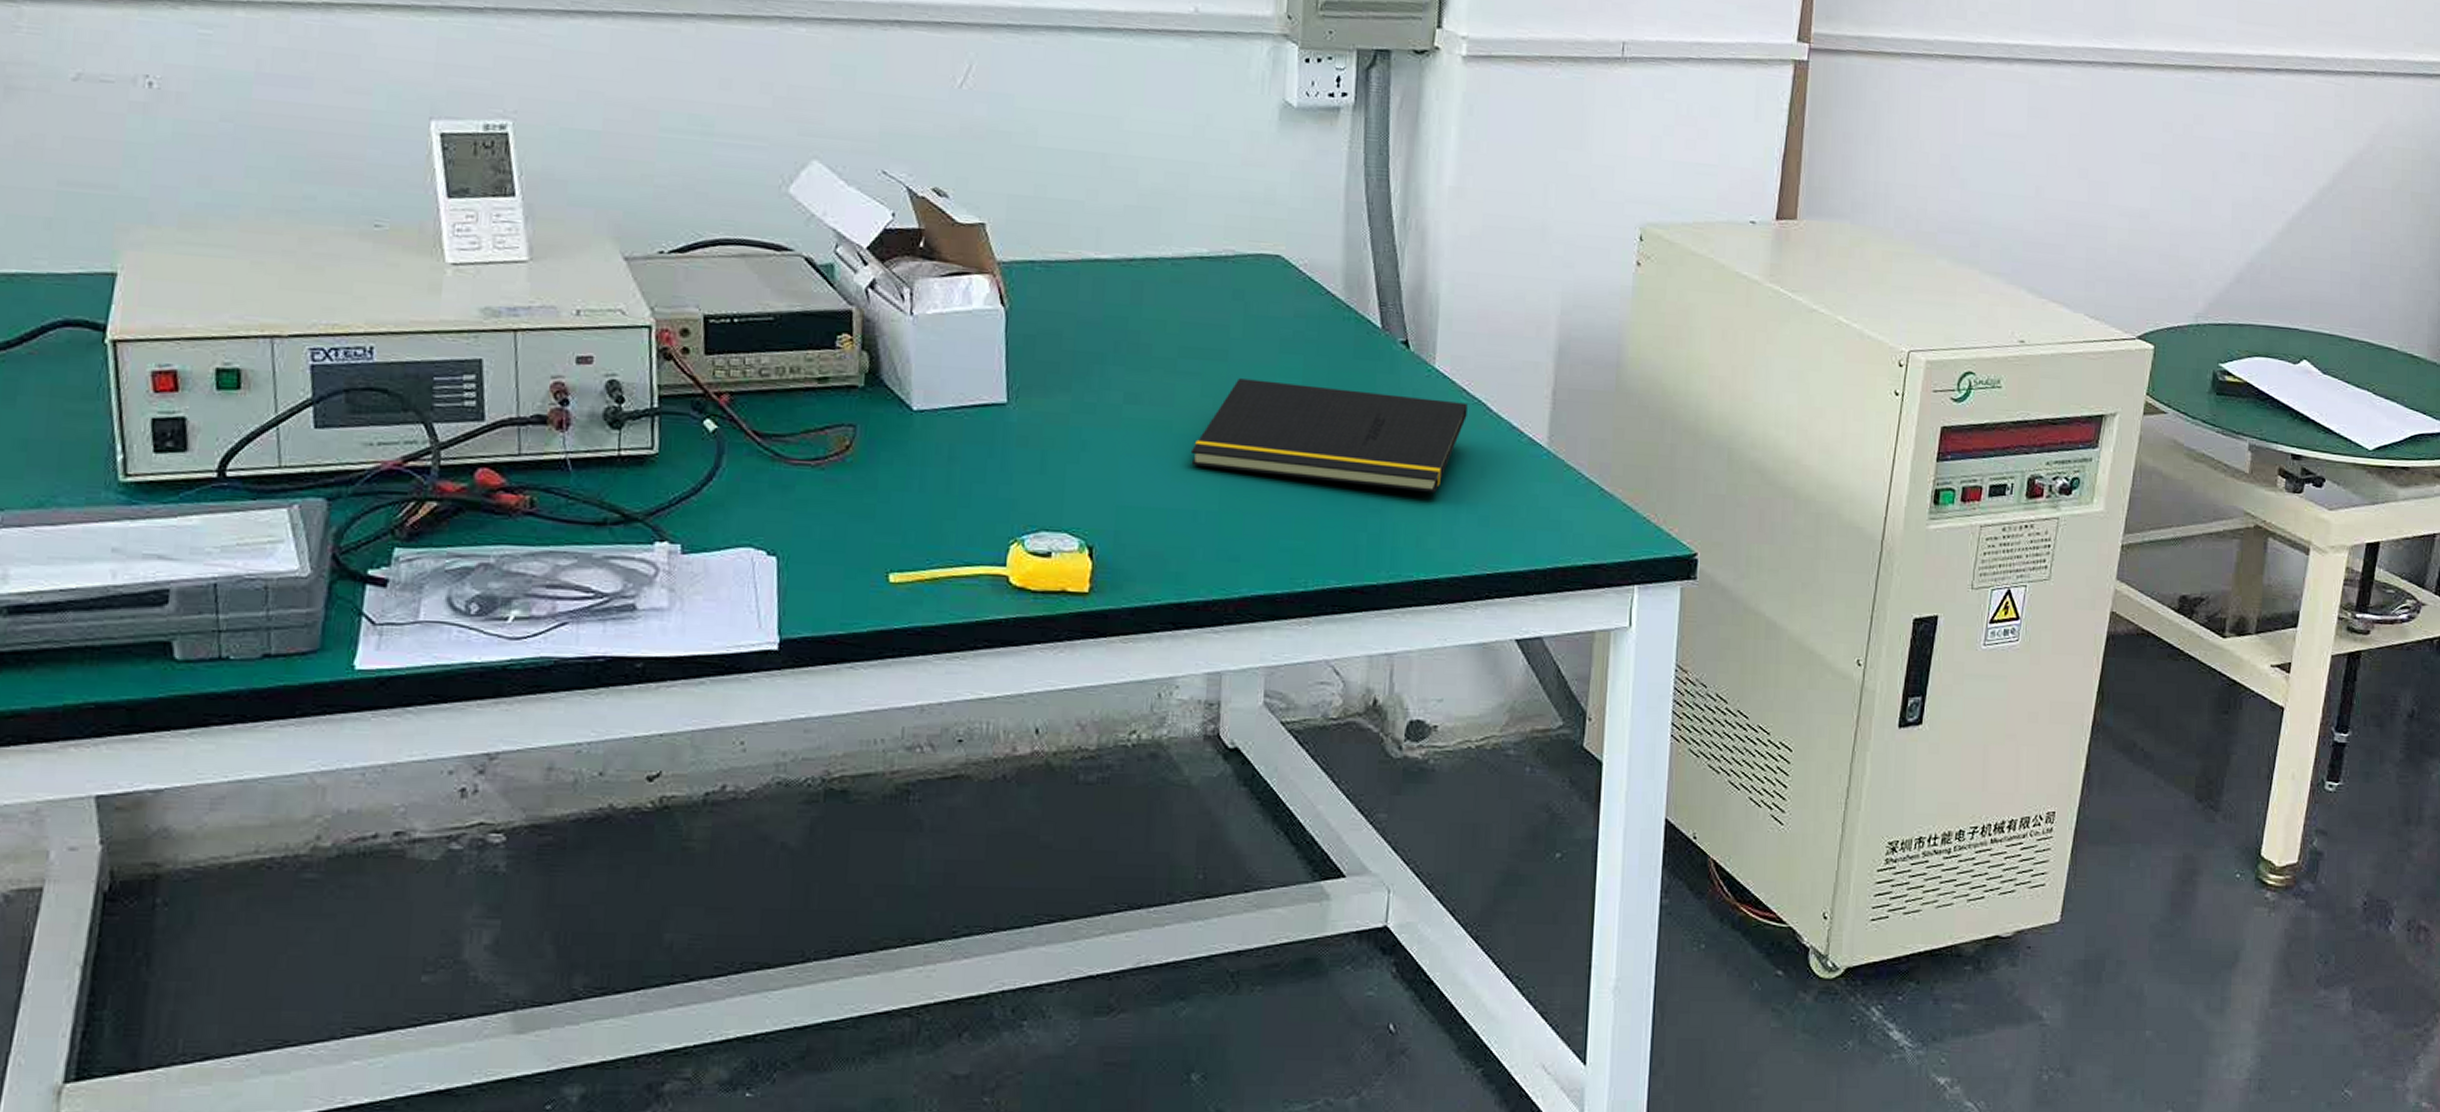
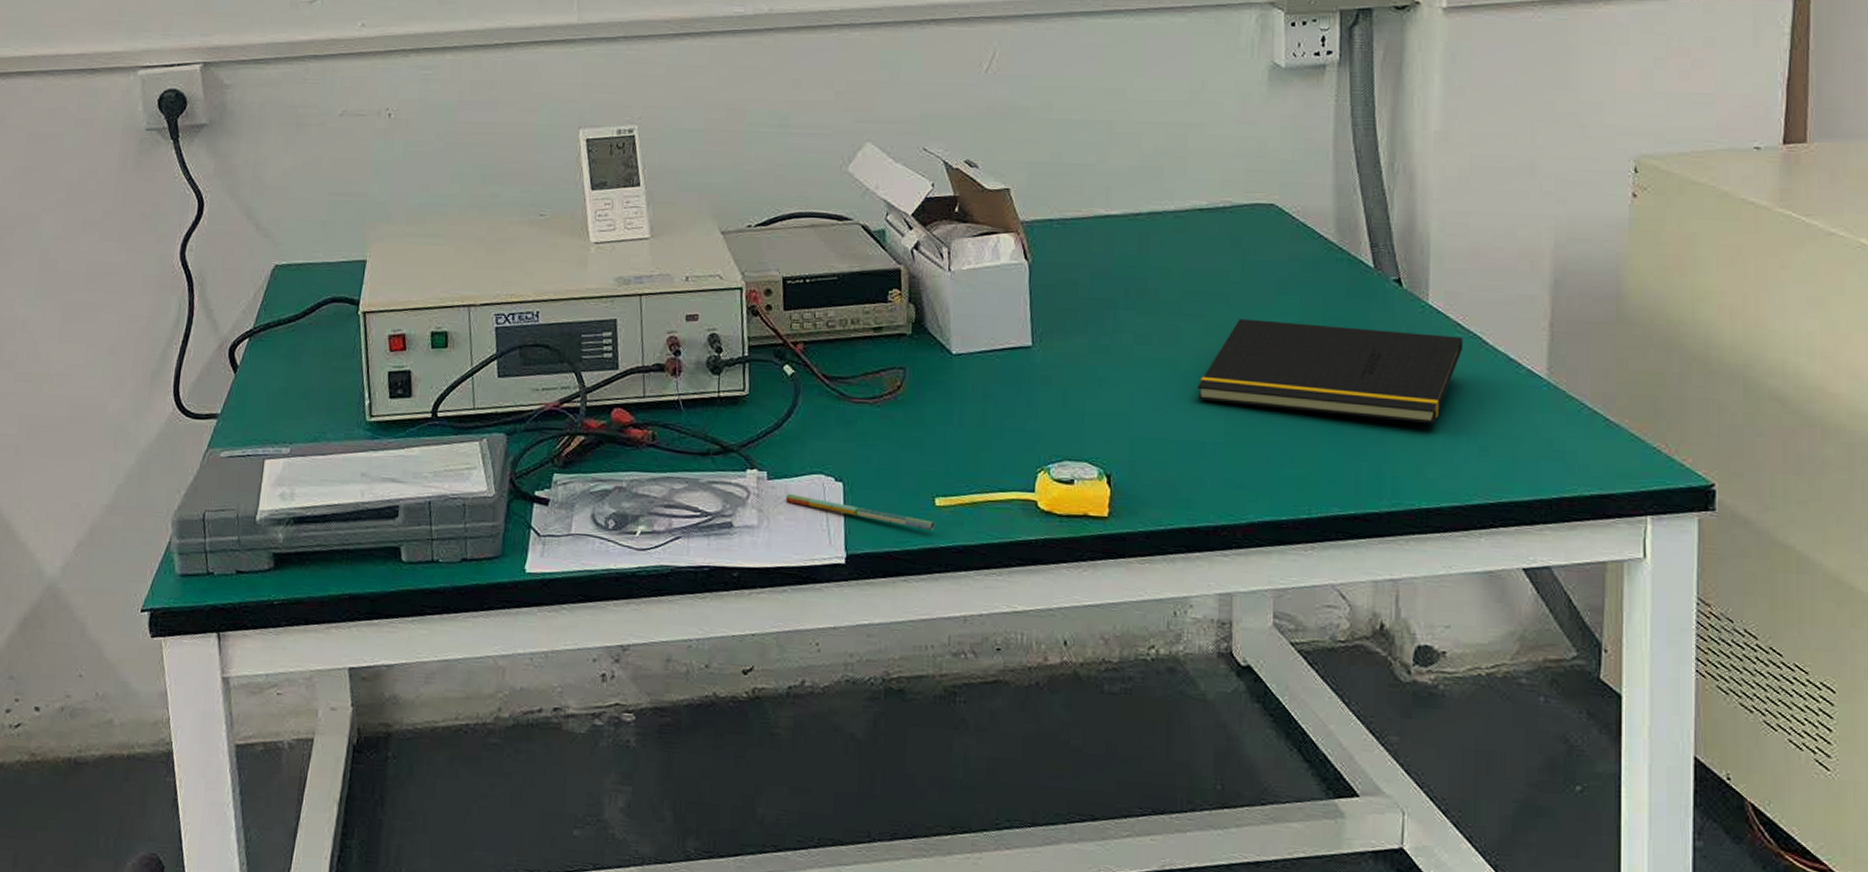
pen: none [704,571,889,611] -> present [785,494,936,531]

